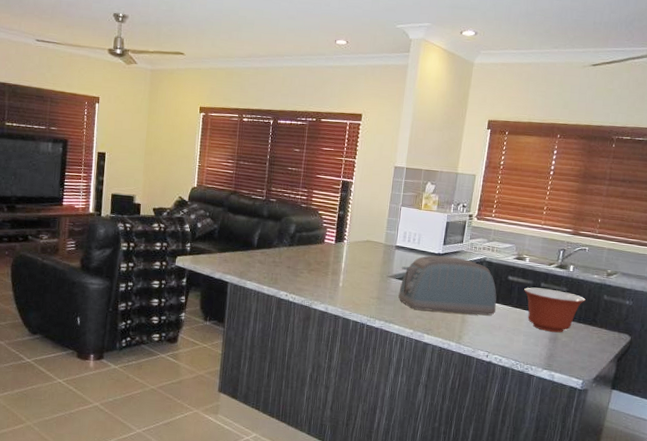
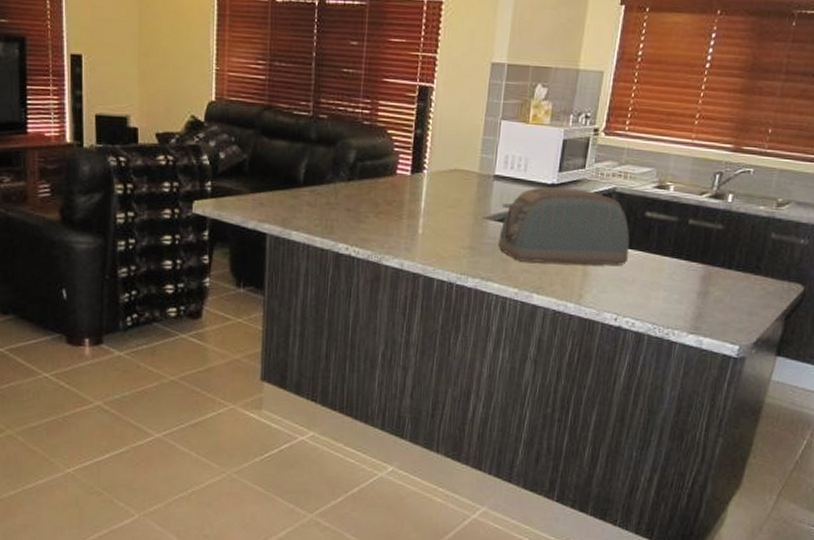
mixing bowl: present [524,287,586,333] -> none [666,225,747,285]

